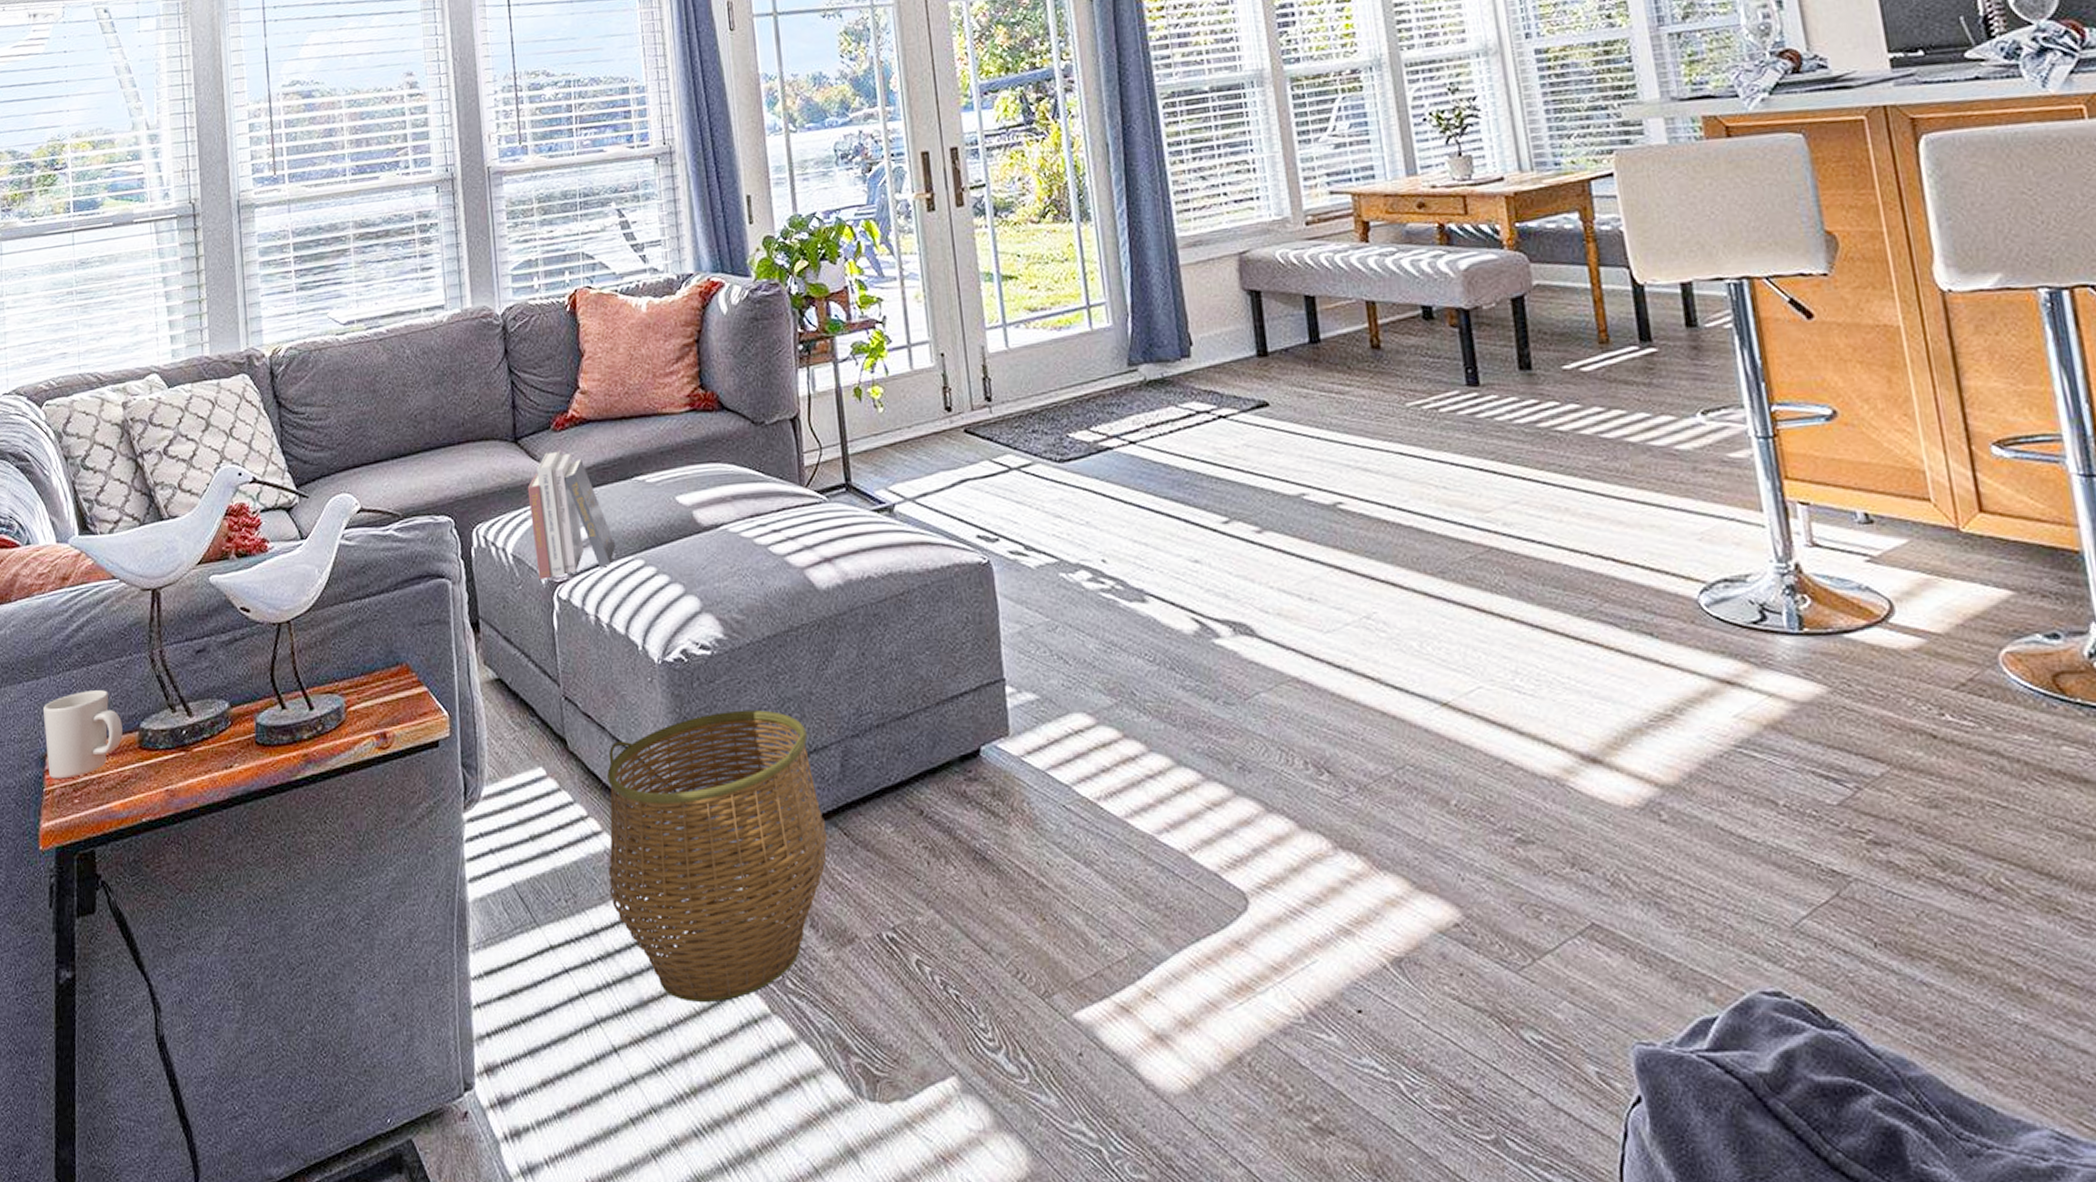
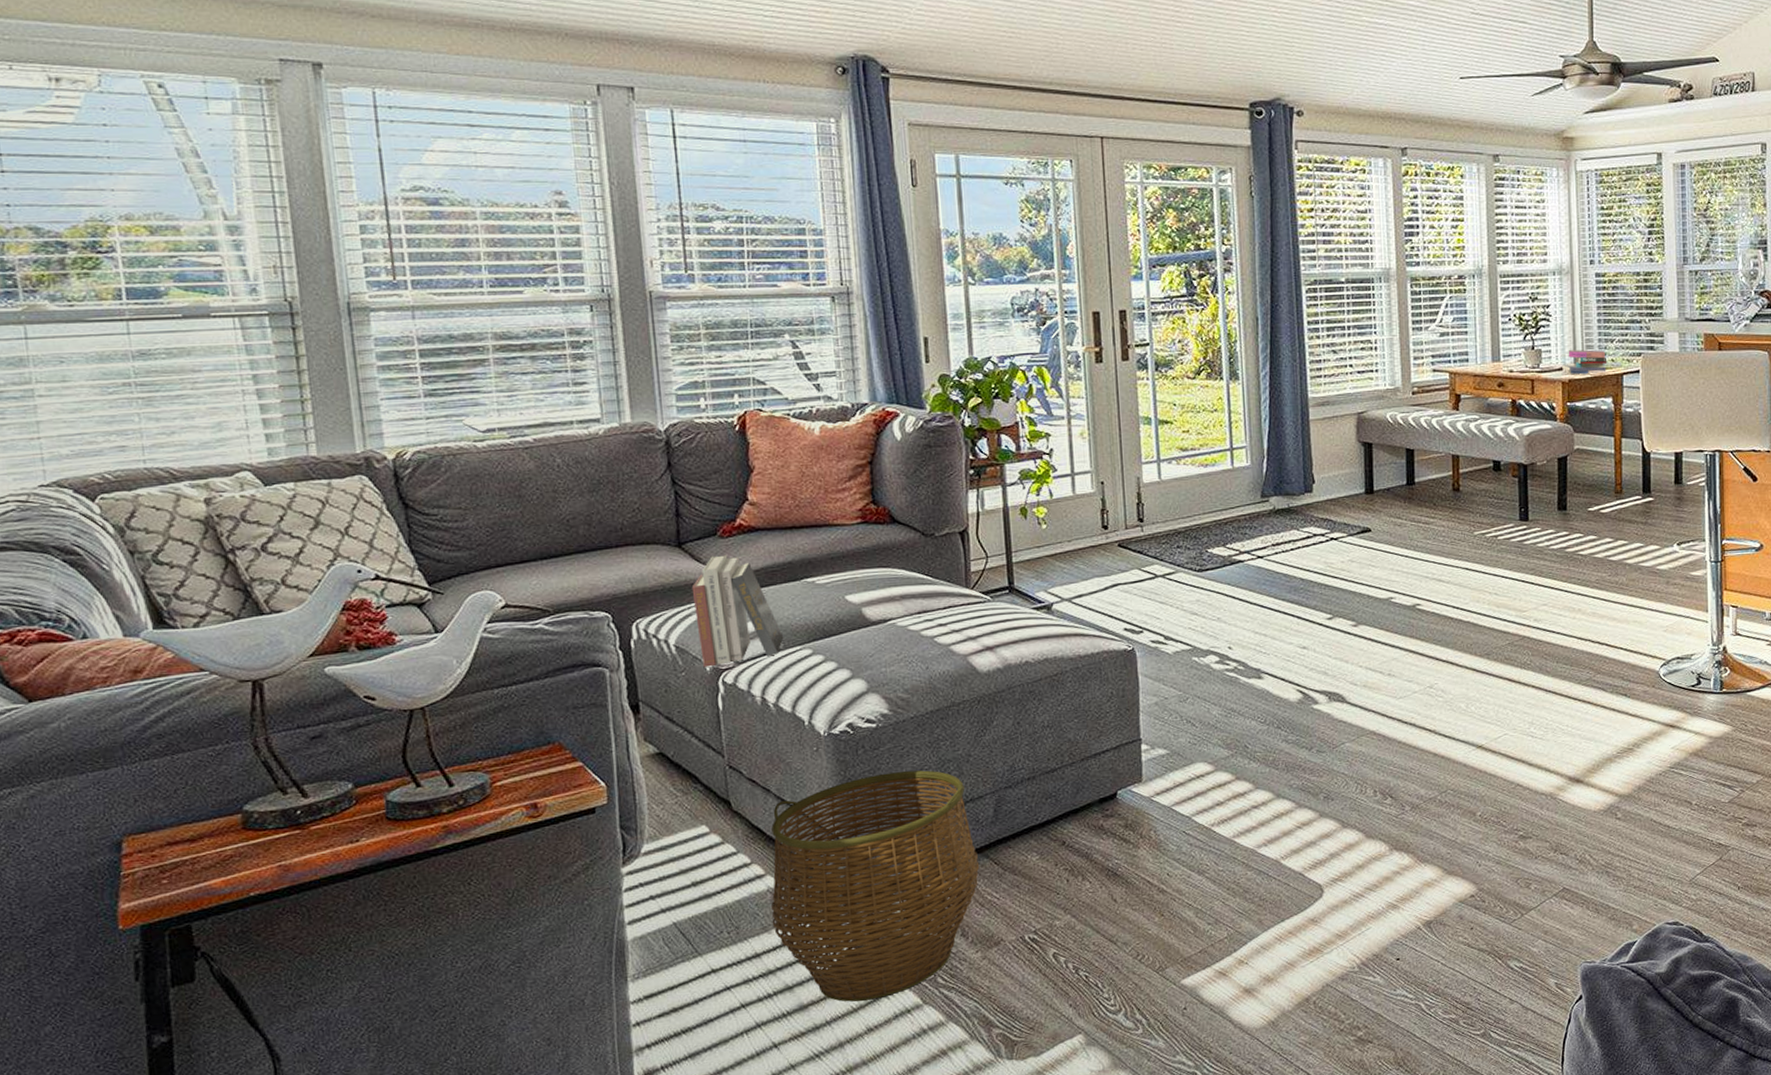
mug: present [43,690,123,780] -> none [116,777,222,863]
books: none [1503,149,1566,185] -> present [1562,349,1608,375]

